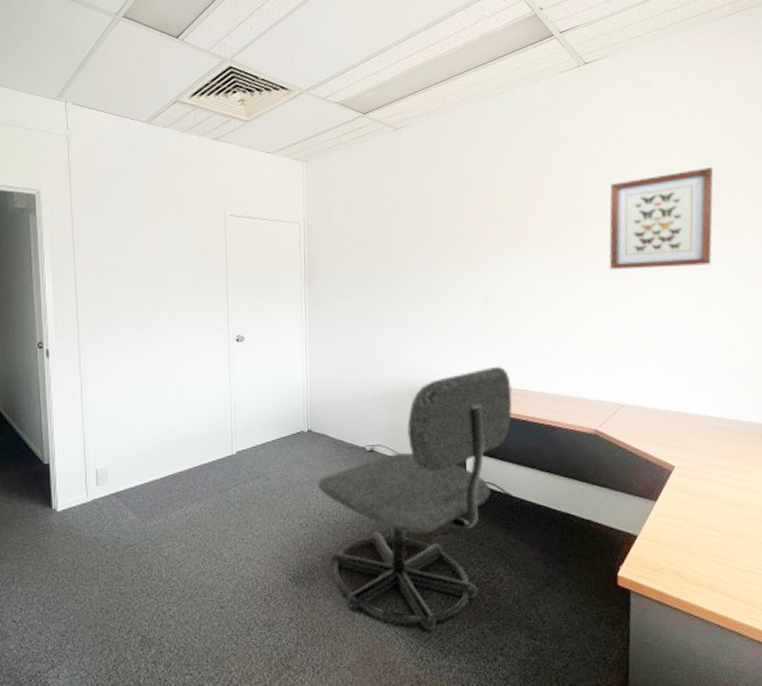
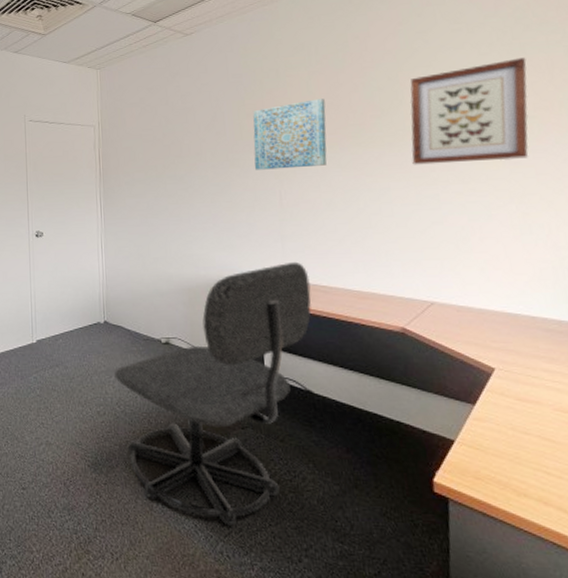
wall art: none [461,201,531,273] -> present [253,99,327,170]

